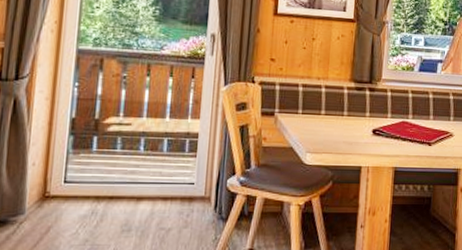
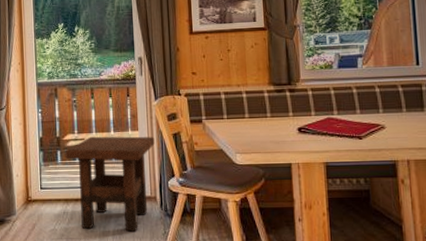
side table: none [103,122,218,237] -> present [65,136,155,232]

